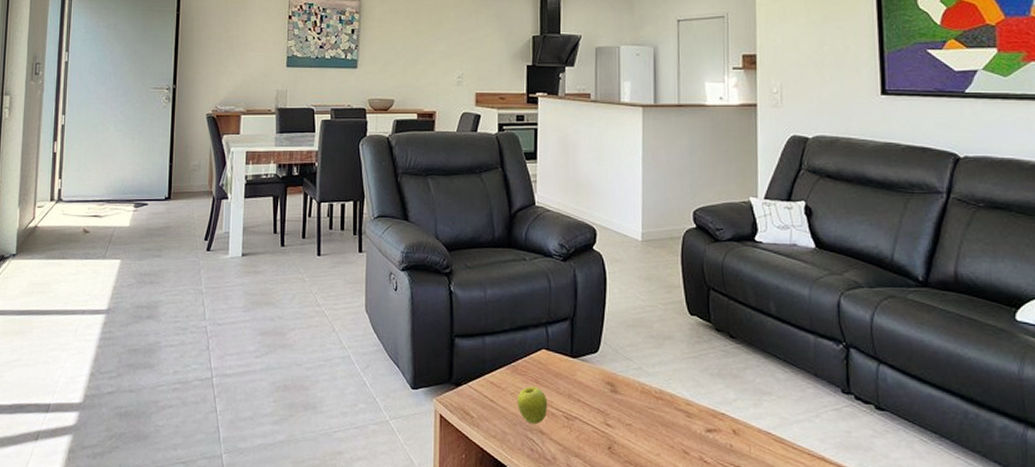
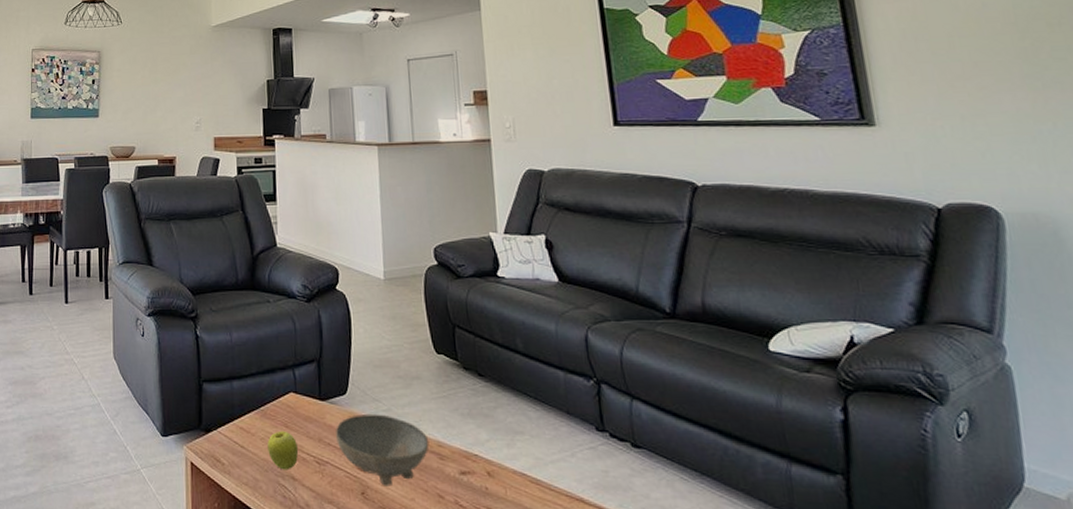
bowl: none [586,371,678,442] -> present [336,413,429,487]

